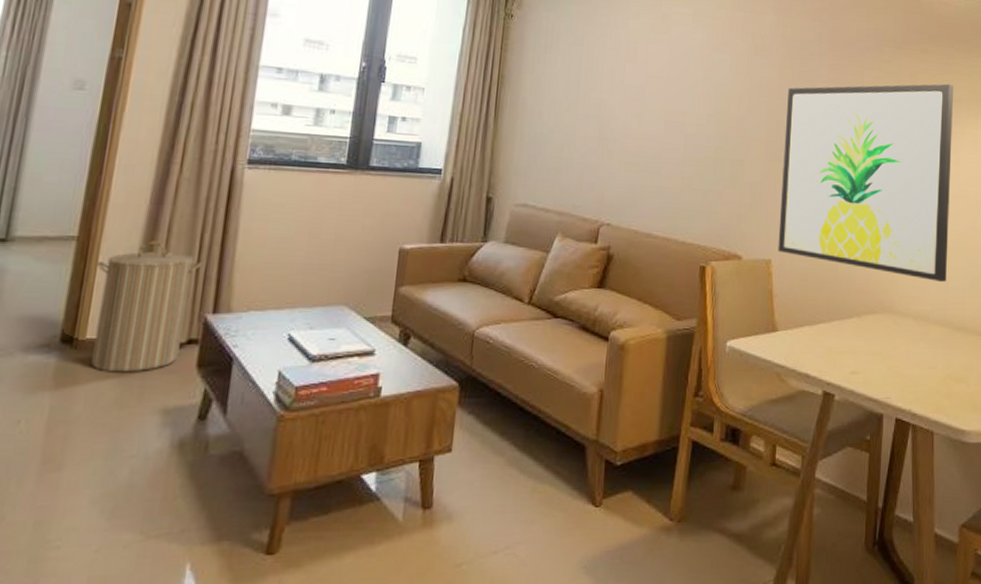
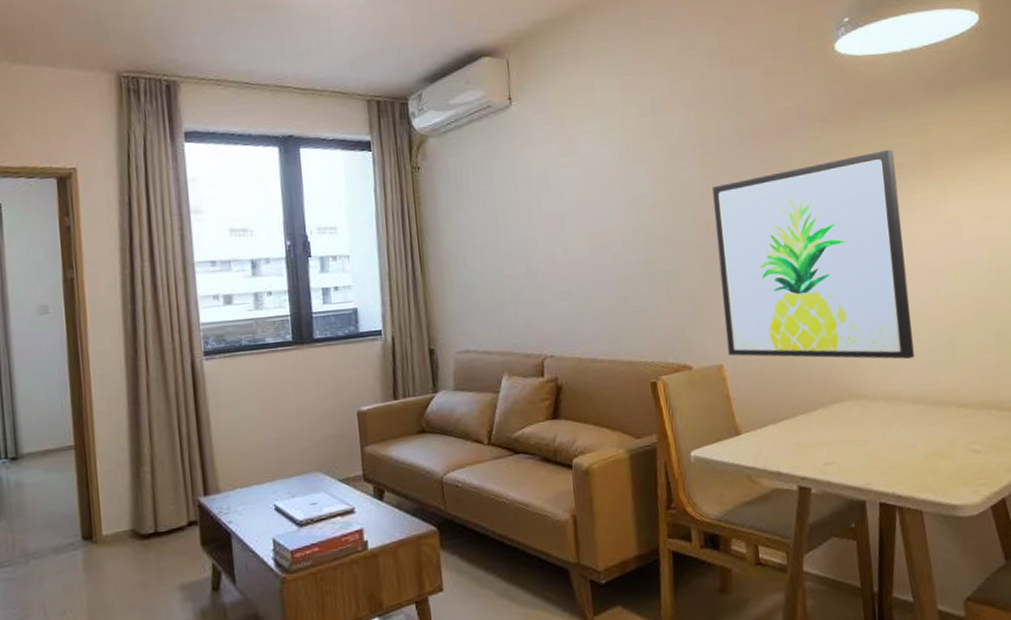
laundry hamper: present [91,241,203,373] -> none [97,439,185,560]

